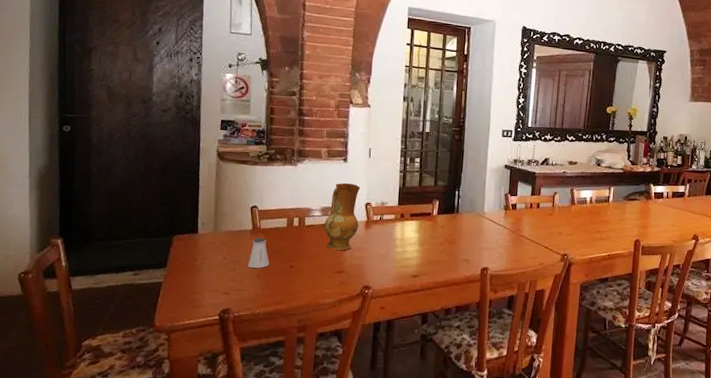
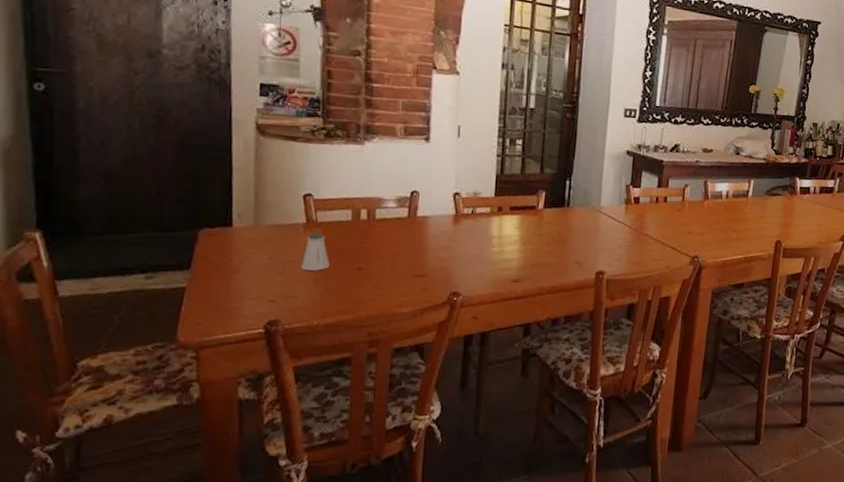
ceramic jug: present [324,182,361,250] -> none [400,167,447,250]

